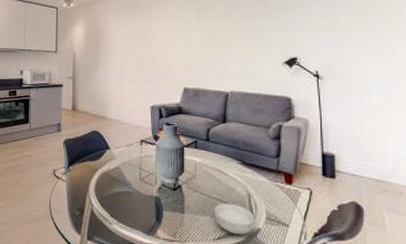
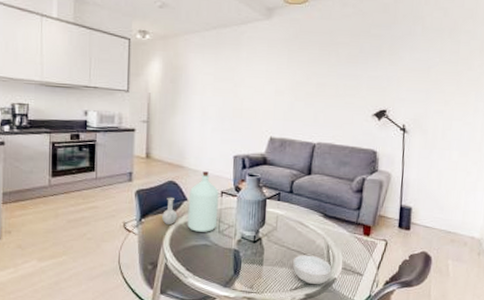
bottle: none [87,121,139,180] -> present [162,171,219,232]

